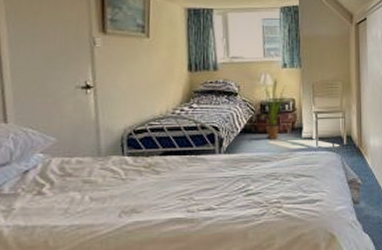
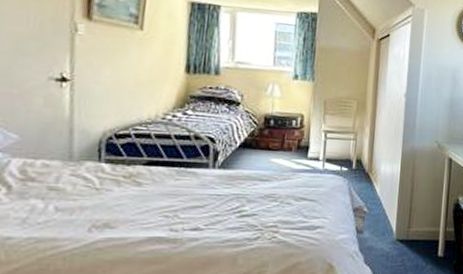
house plant: present [255,77,287,139] -> none [261,89,296,157]

